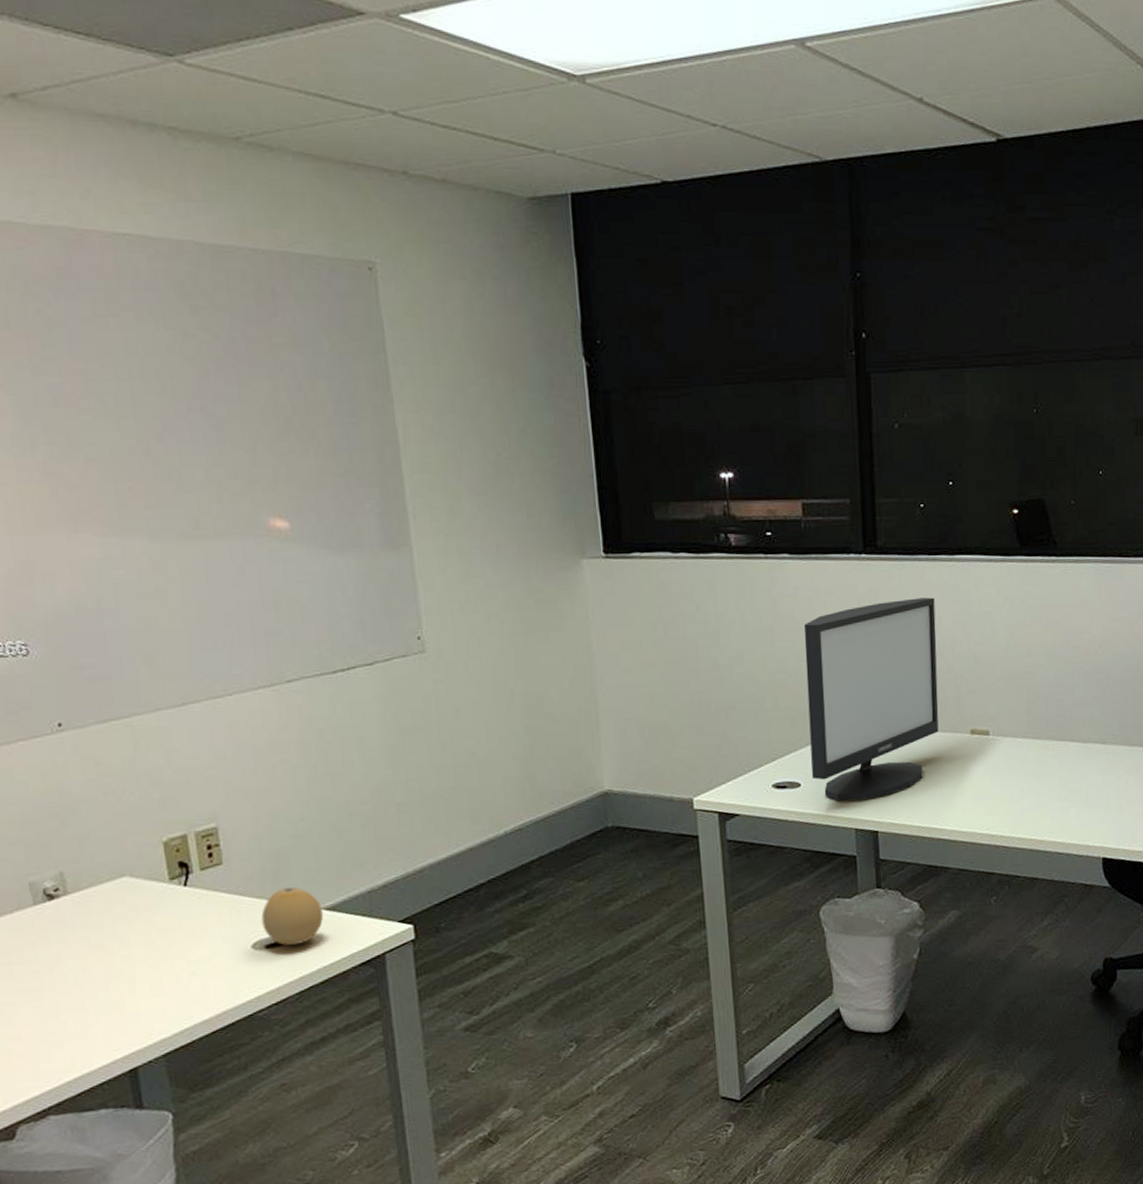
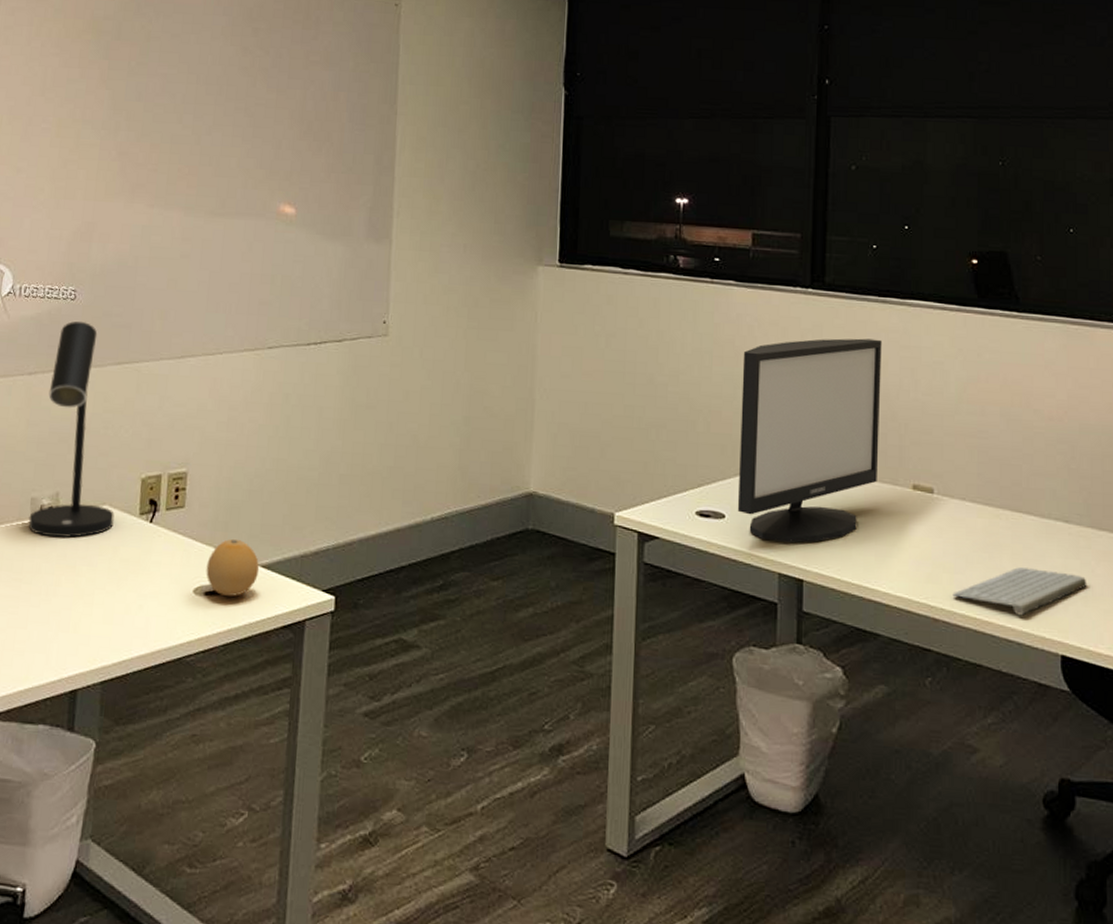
desk lamp: none [18,680,141,921] -> present [28,321,115,538]
keyboard: none [1010,787,1122,831] -> present [952,567,1087,616]

